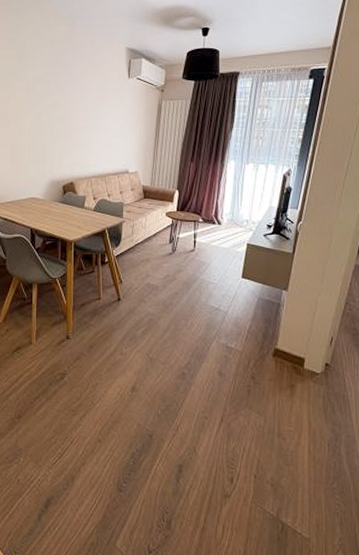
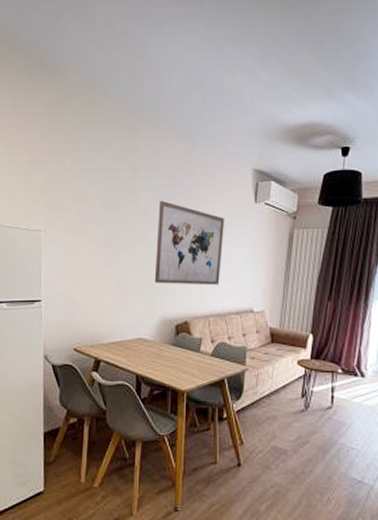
wall art: none [43,76,102,151] -> present [154,200,224,285]

